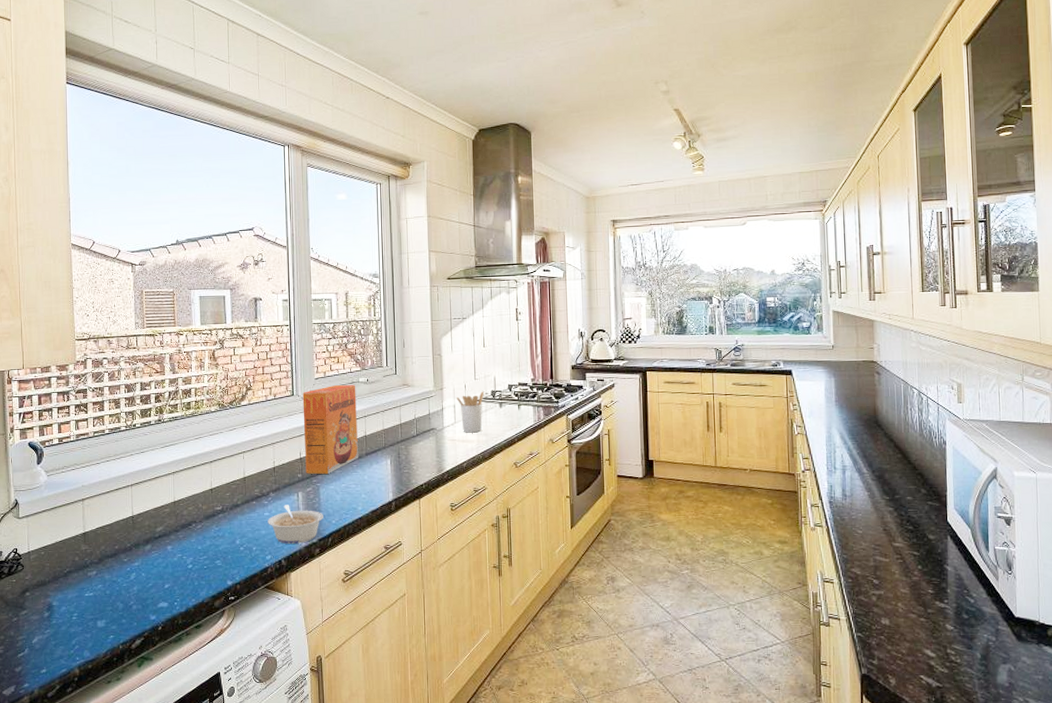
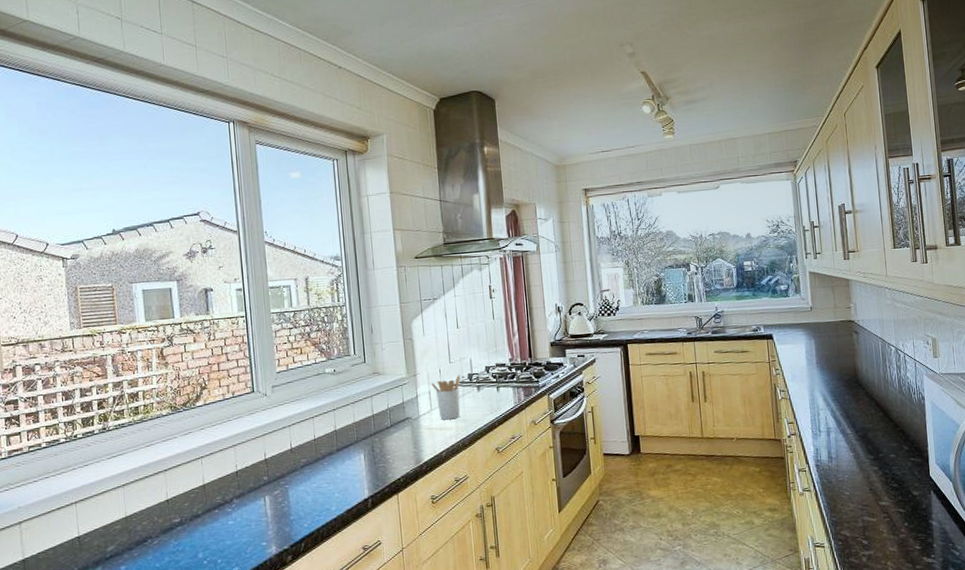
legume: present [268,505,323,544] -> none [232,511,294,553]
cereal box: present [302,385,358,474] -> none [264,377,329,476]

